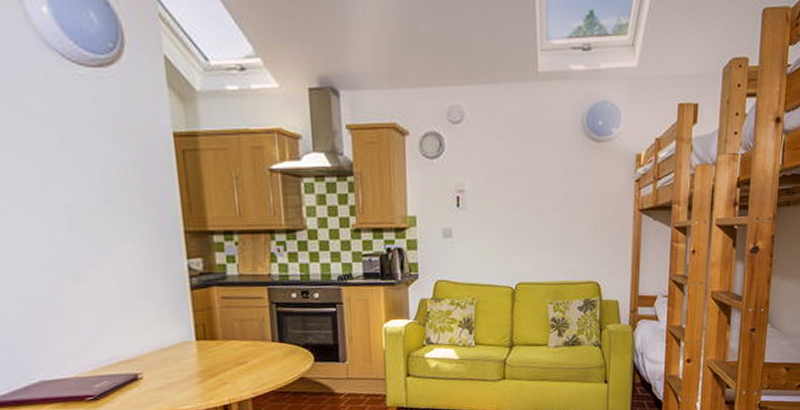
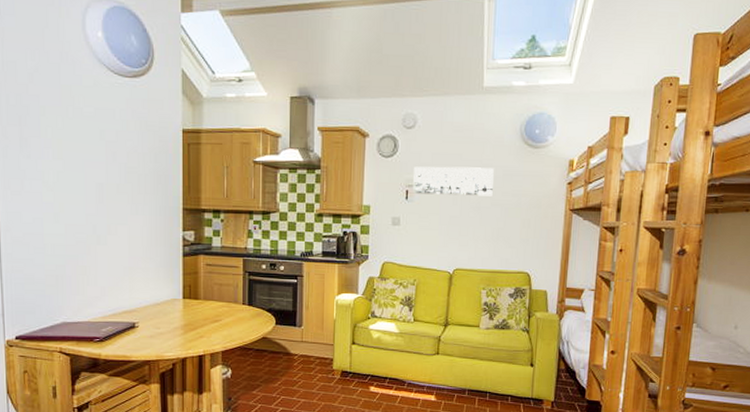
wall art: none [464,166,555,200] -> present [413,166,494,196]

